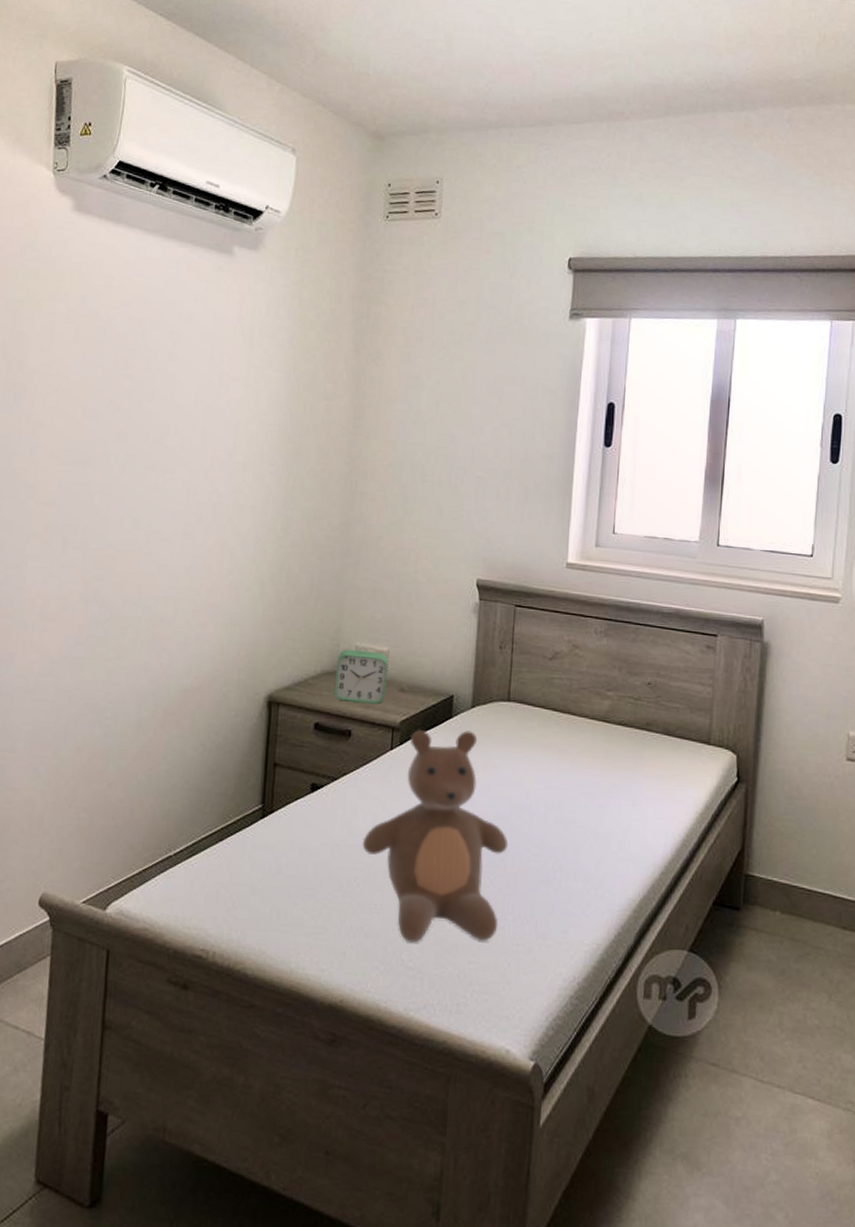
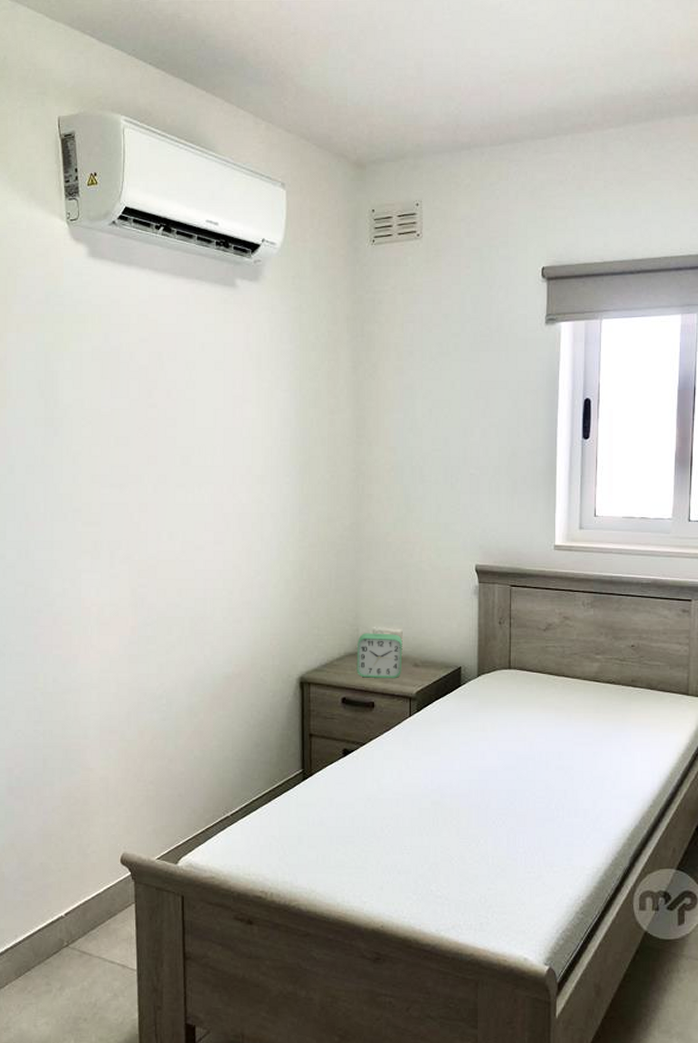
teddy bear: present [362,729,509,943] -> none [390,696,517,876]

